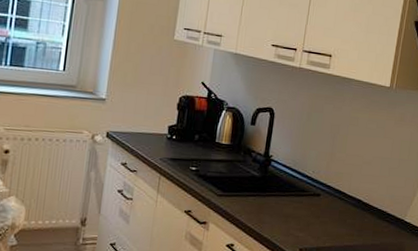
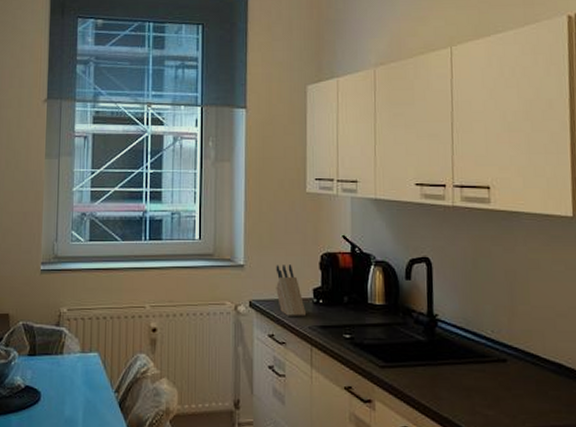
knife block: none [133,102,159,149] -> present [276,265,306,317]

